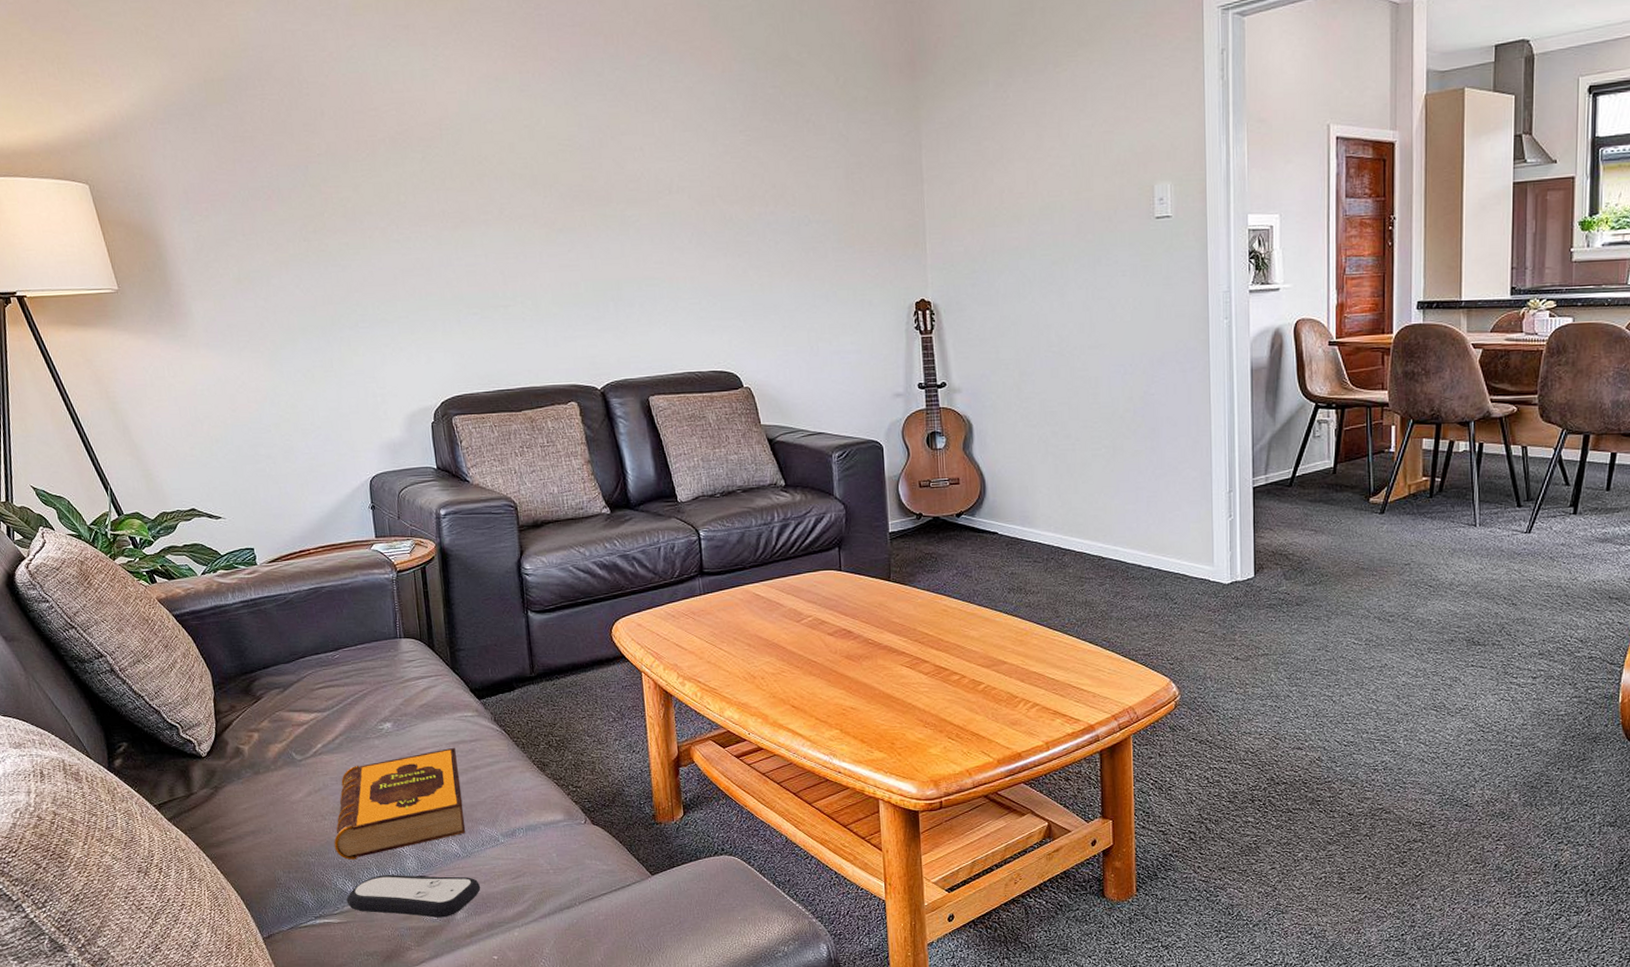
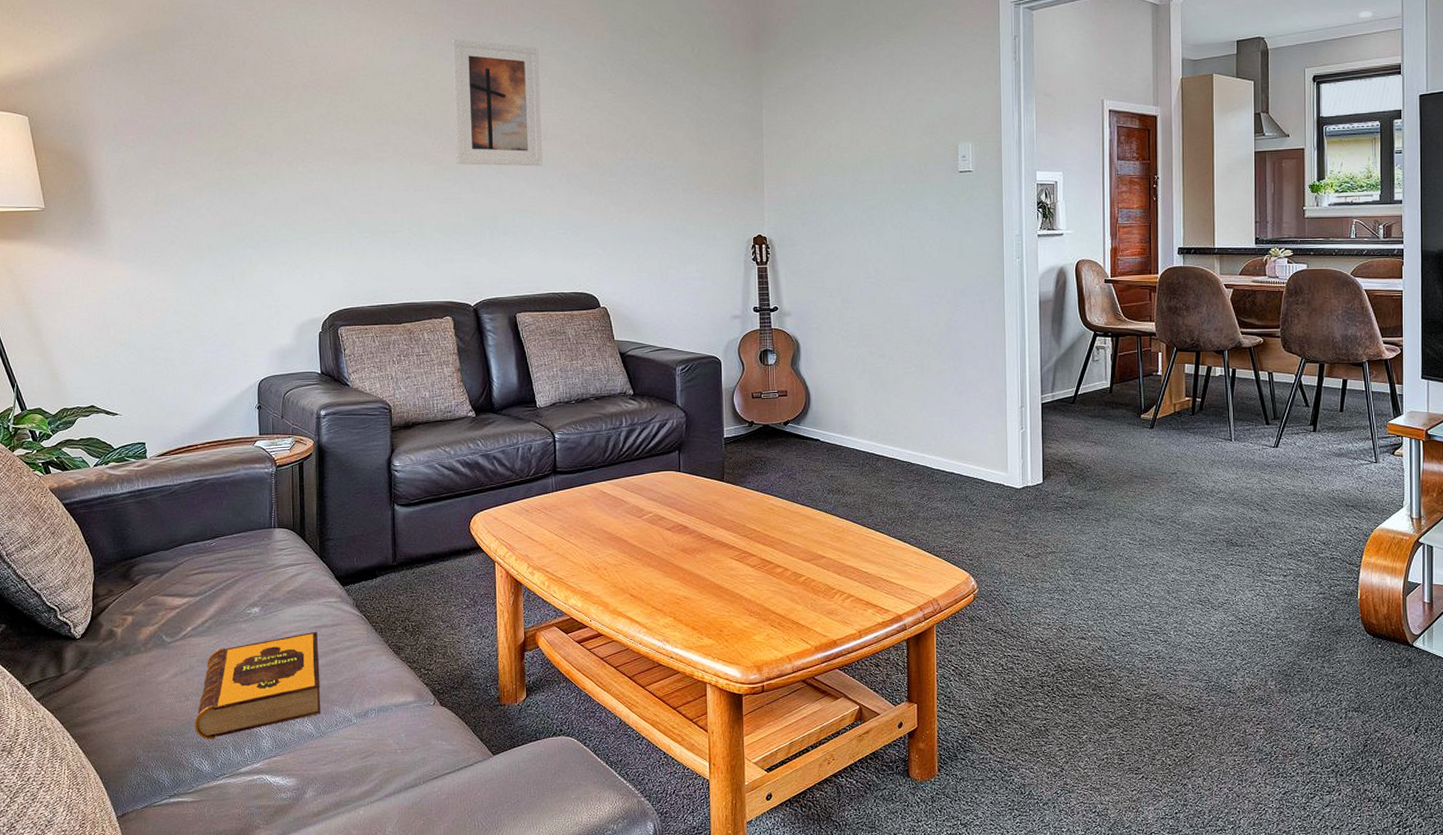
remote control: present [346,875,481,918] -> none [201,754,331,797]
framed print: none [555,76,670,226] -> present [451,38,543,166]

